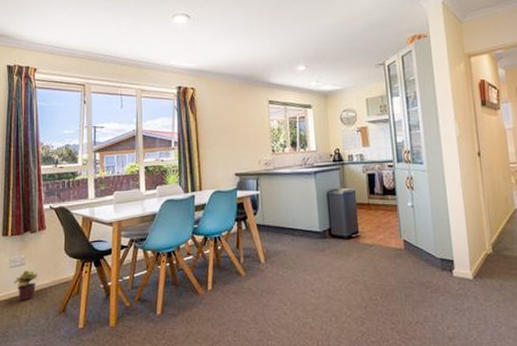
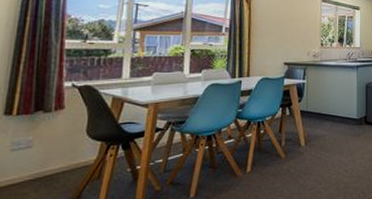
potted plant: present [13,270,38,301] -> none [13,154,49,188]

